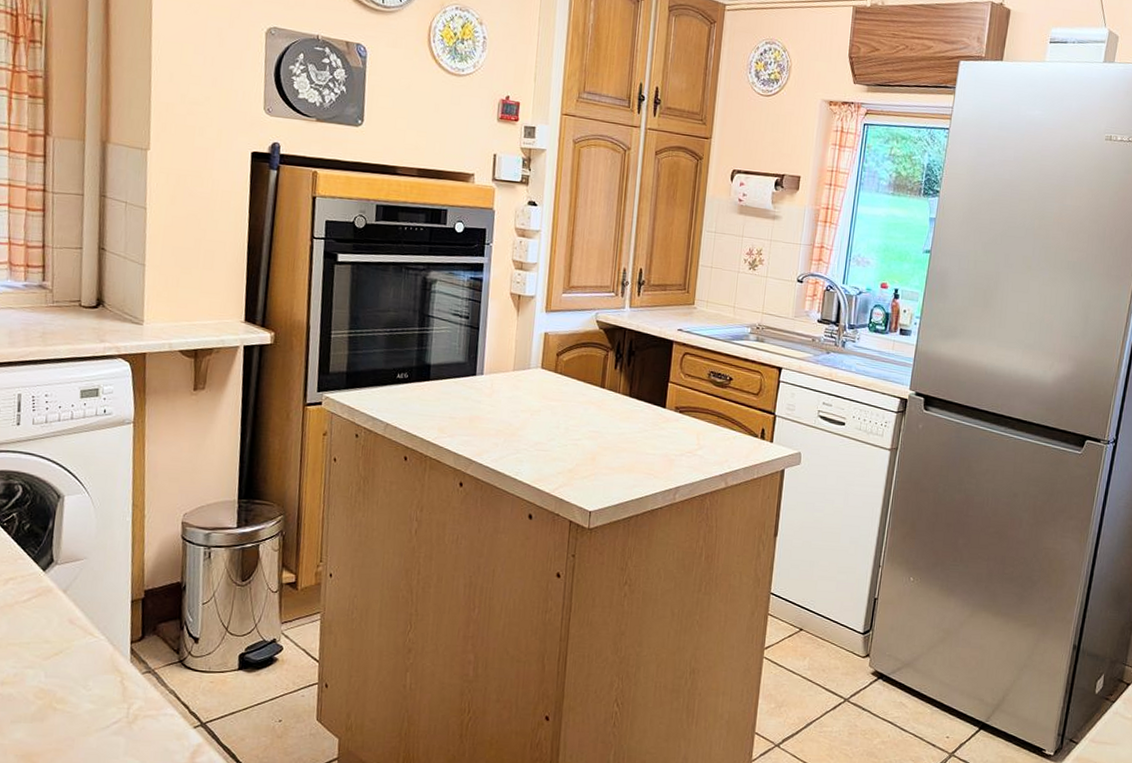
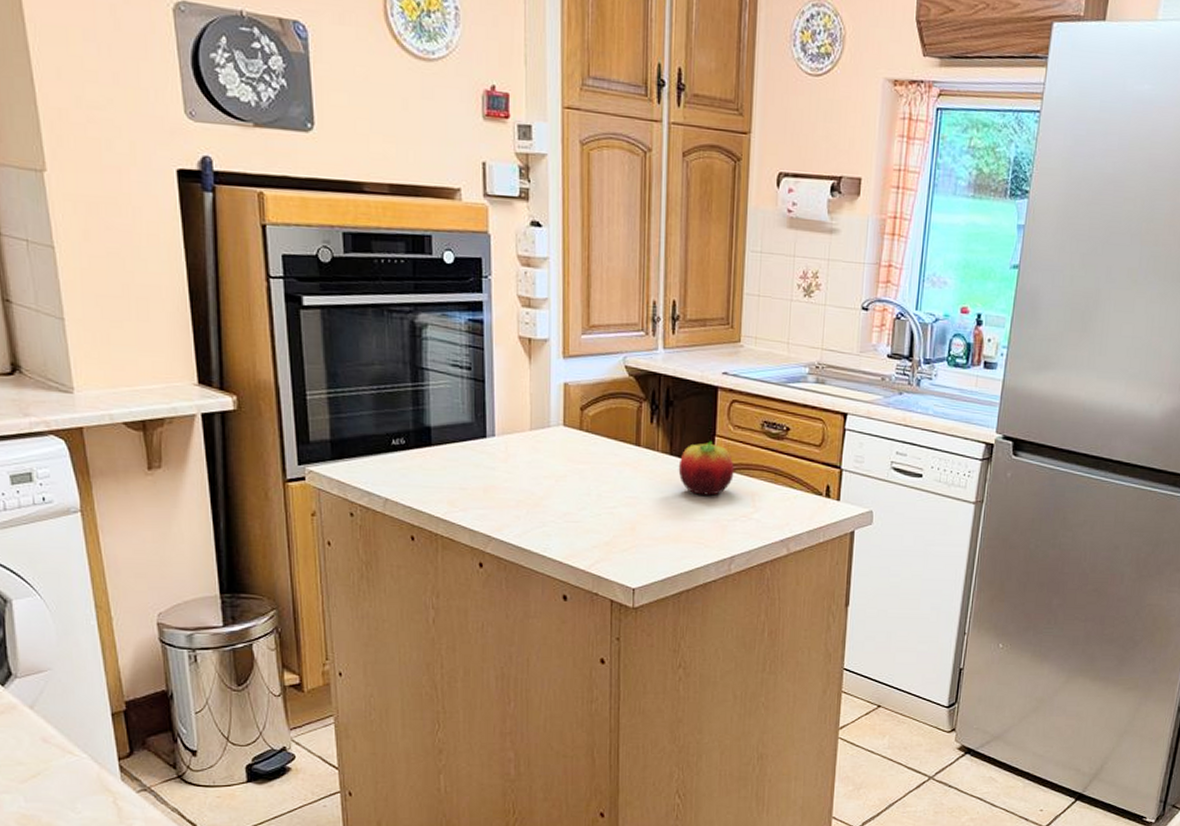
fruit: none [635,386,683,433] -> present [678,441,734,495]

